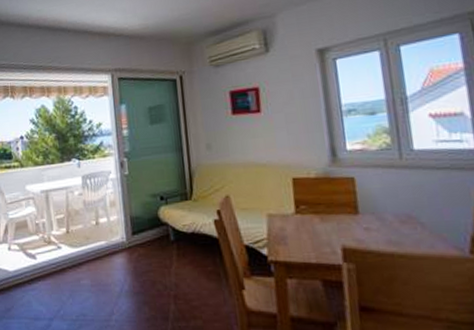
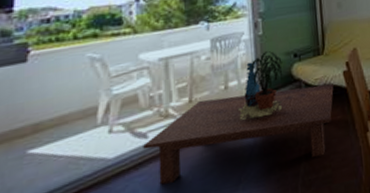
coffee table: none [33,231,204,306] -> present [143,84,334,185]
potted plant: none [109,191,151,257] -> present [239,50,283,120]

